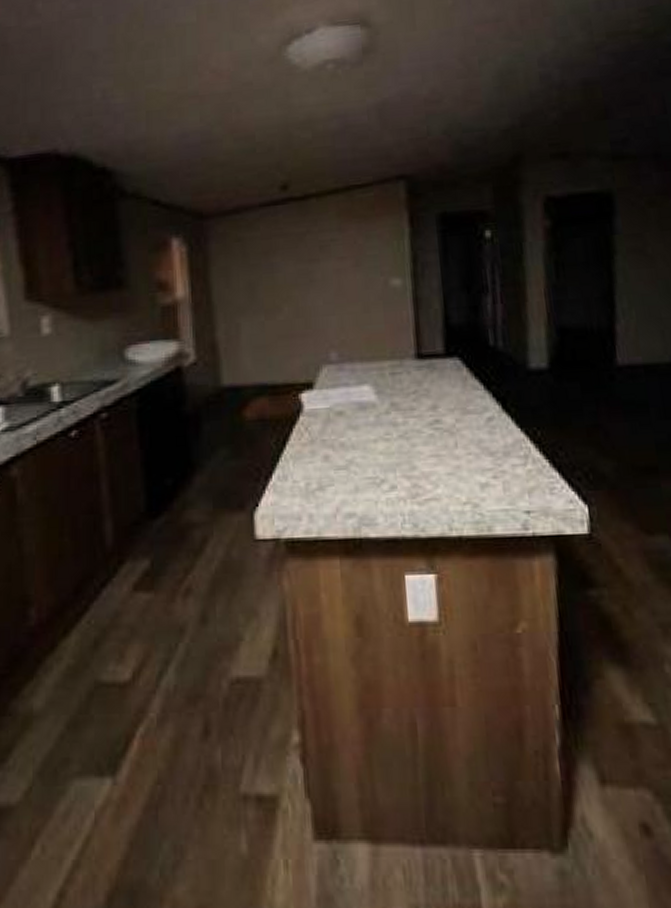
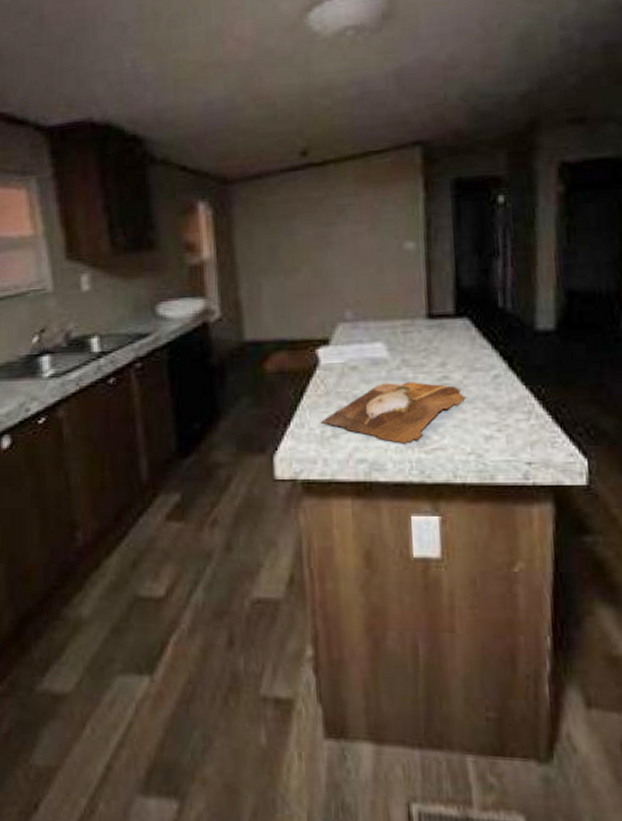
cutting board: none [304,427,459,495] -> present [320,382,466,444]

